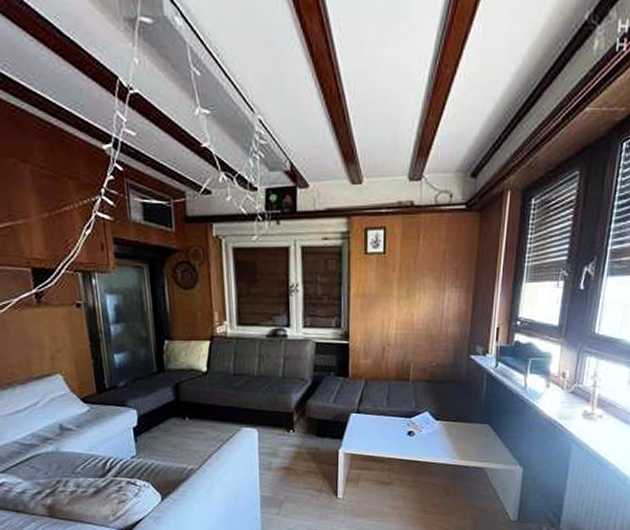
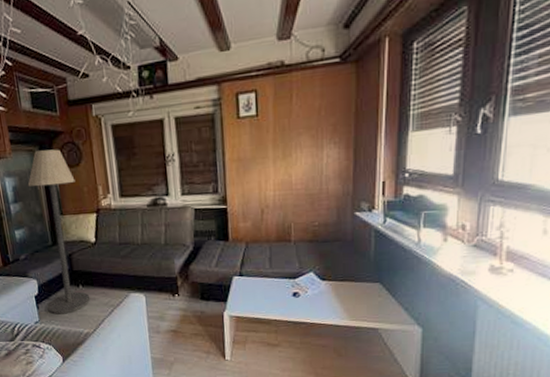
floor lamp: none [132,268,198,449] -> present [27,149,91,315]

